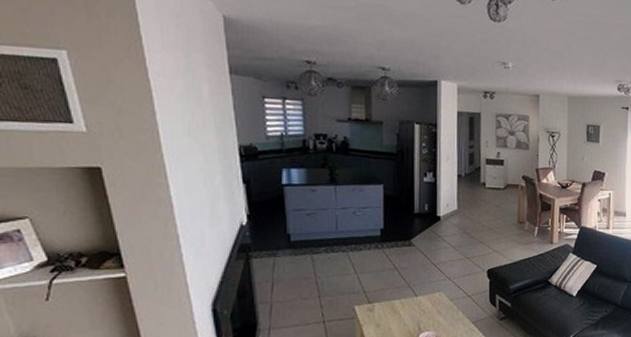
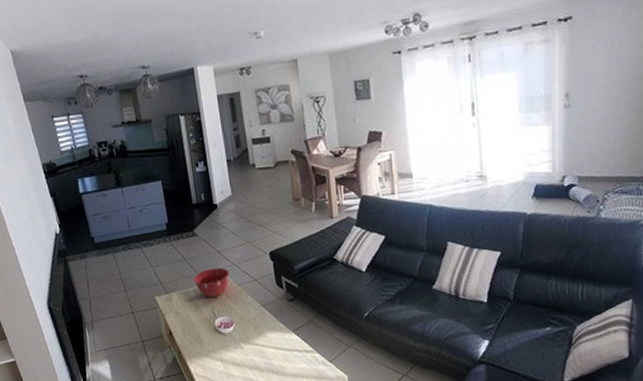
mixing bowl: none [401,280,443,310] -> present [192,267,230,297]

